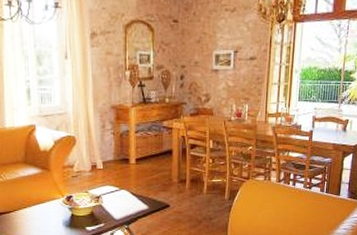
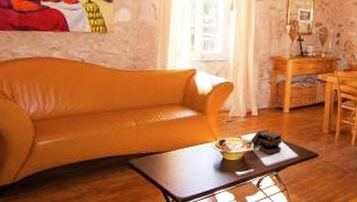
book: none [97,183,130,208] -> present [249,130,282,154]

